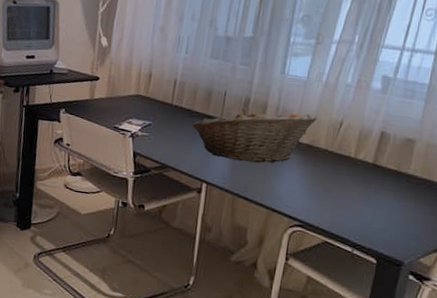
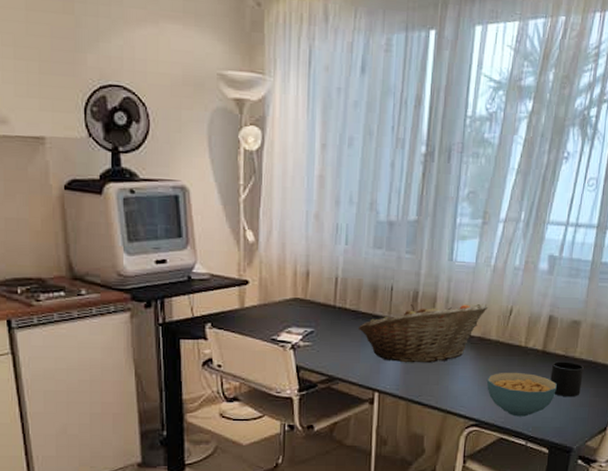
cereal bowl: none [313,179,388,225] -> present [486,372,557,417]
mug: none [380,175,418,212] -> present [550,361,584,396]

